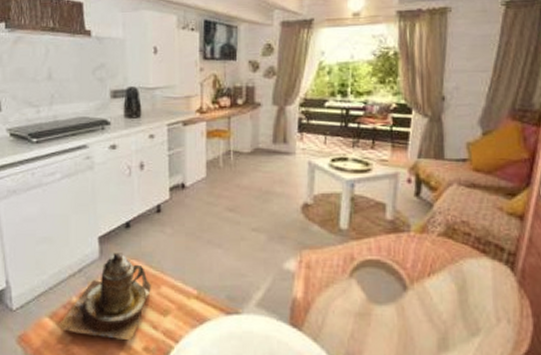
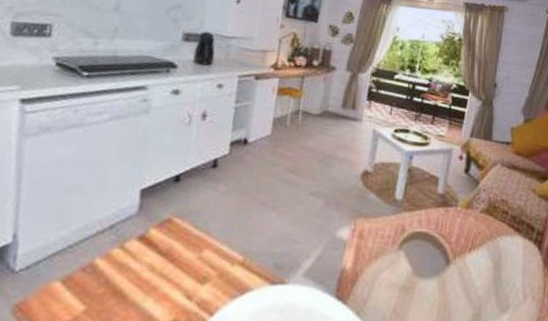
teapot: present [58,251,151,341] -> none [70,207,193,313]

